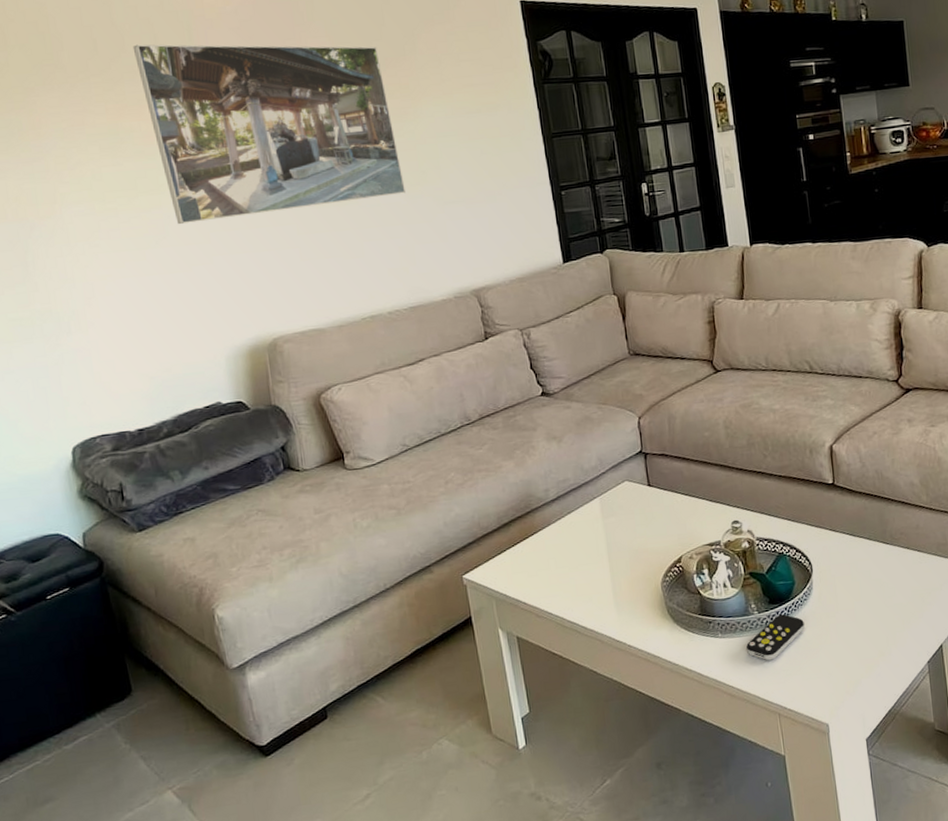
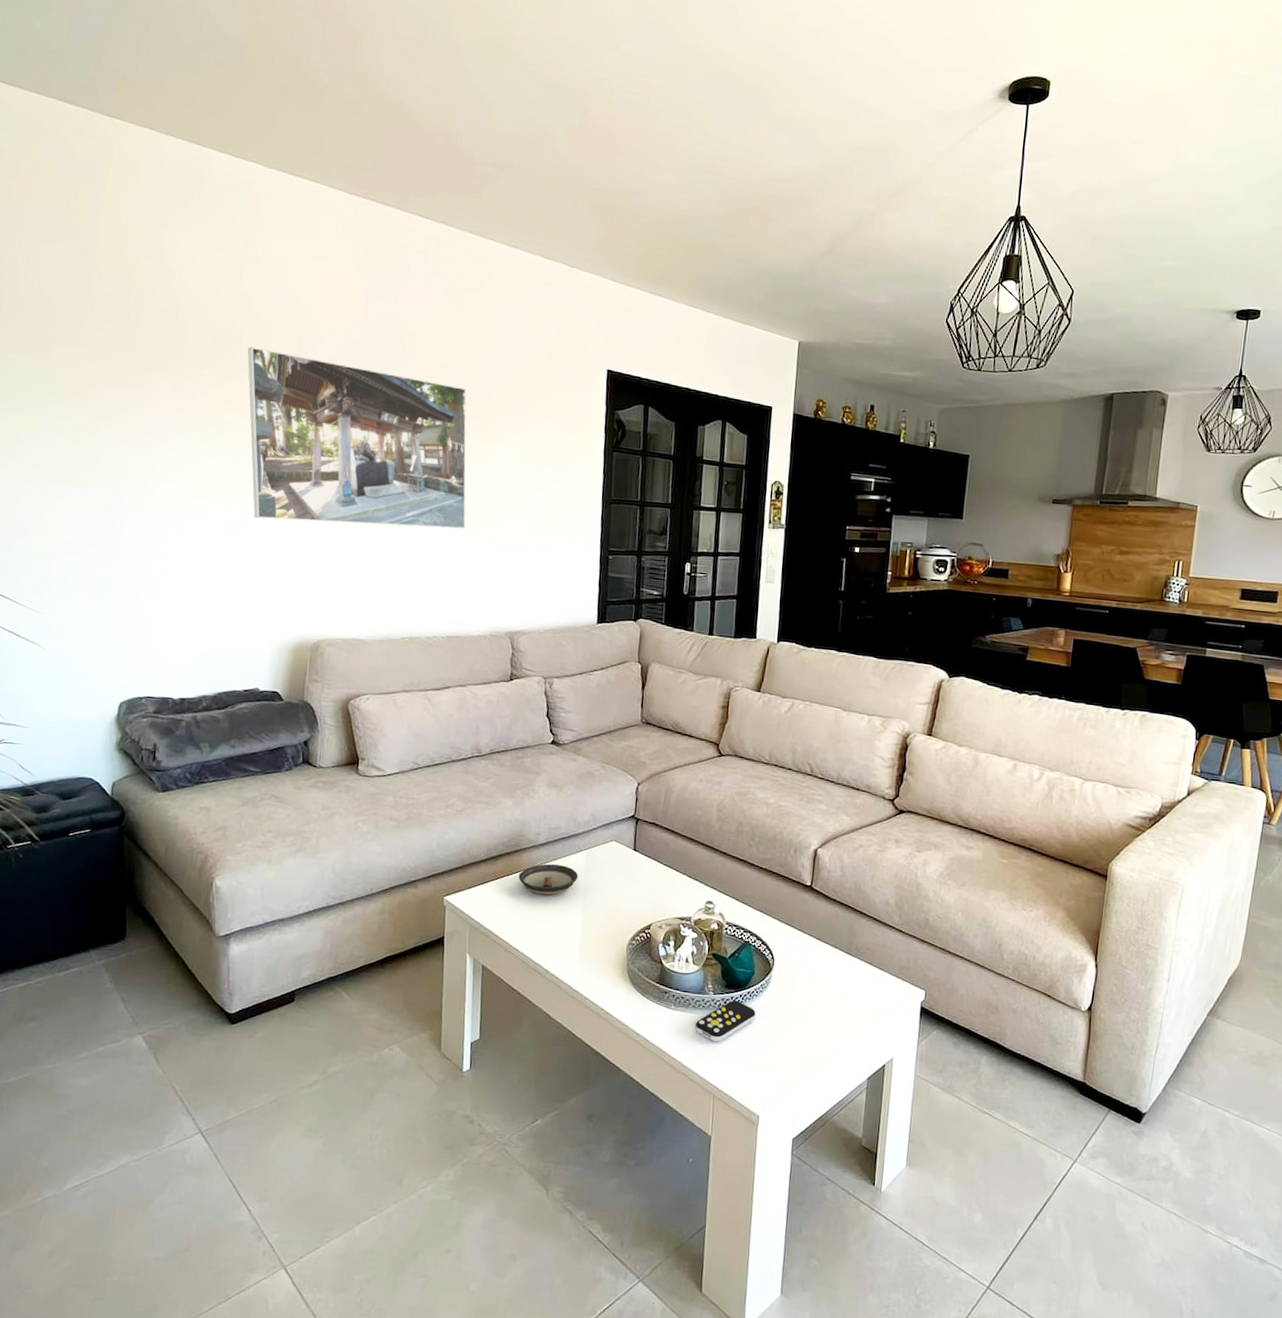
saucer: none [535,516,597,552] -> present [518,864,579,896]

